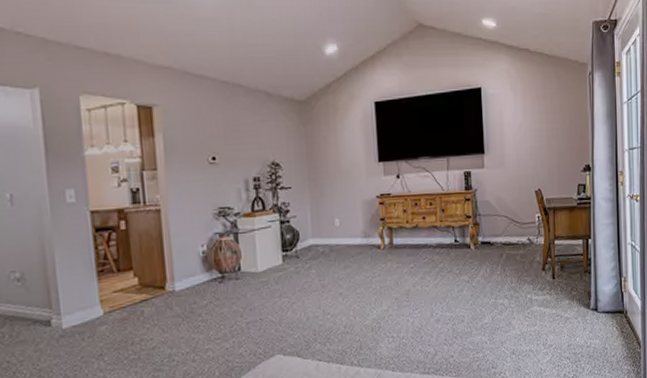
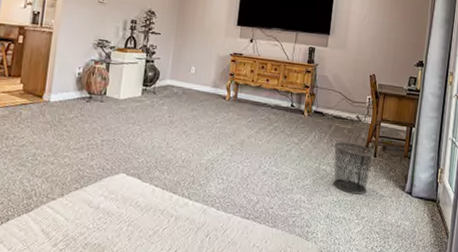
waste bin: none [508,268,552,324] -> present [332,141,374,195]

